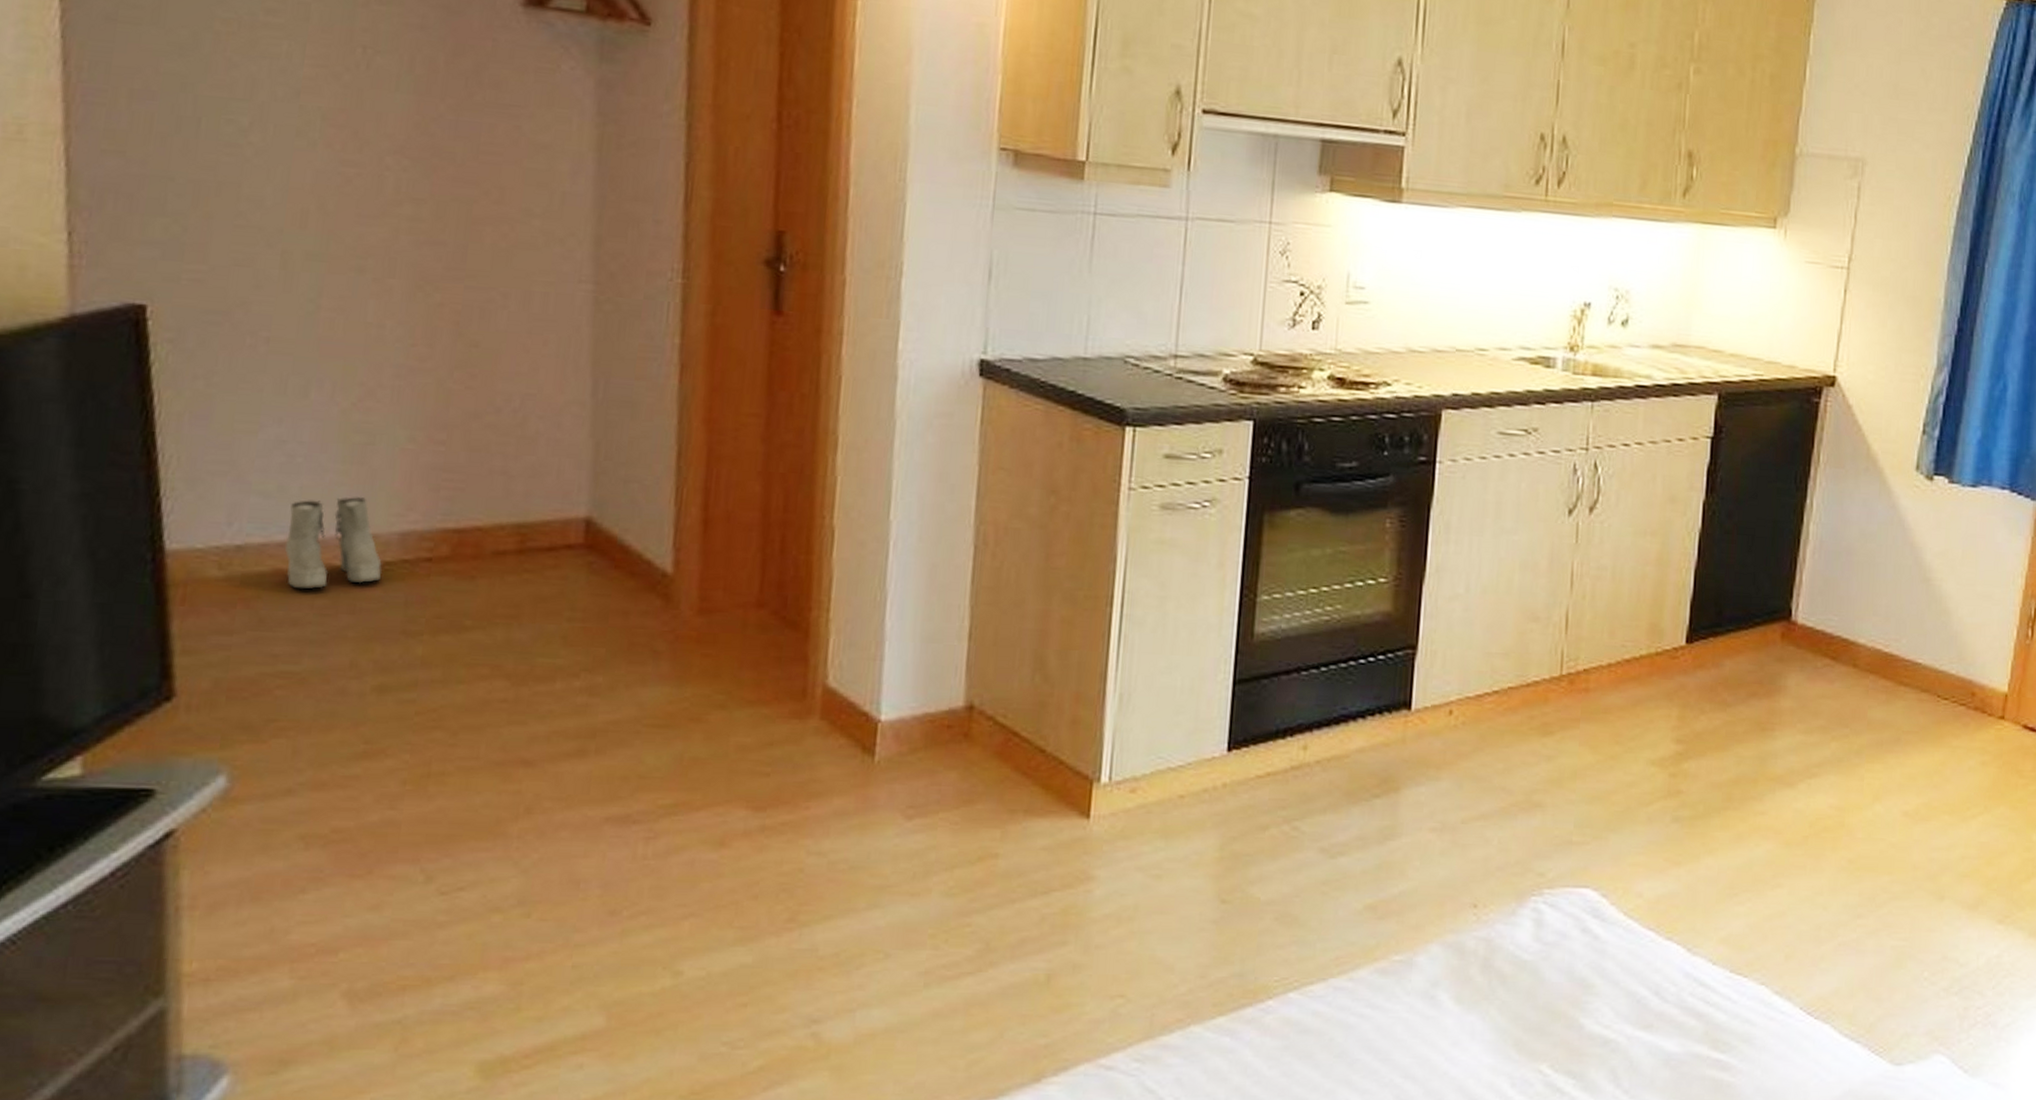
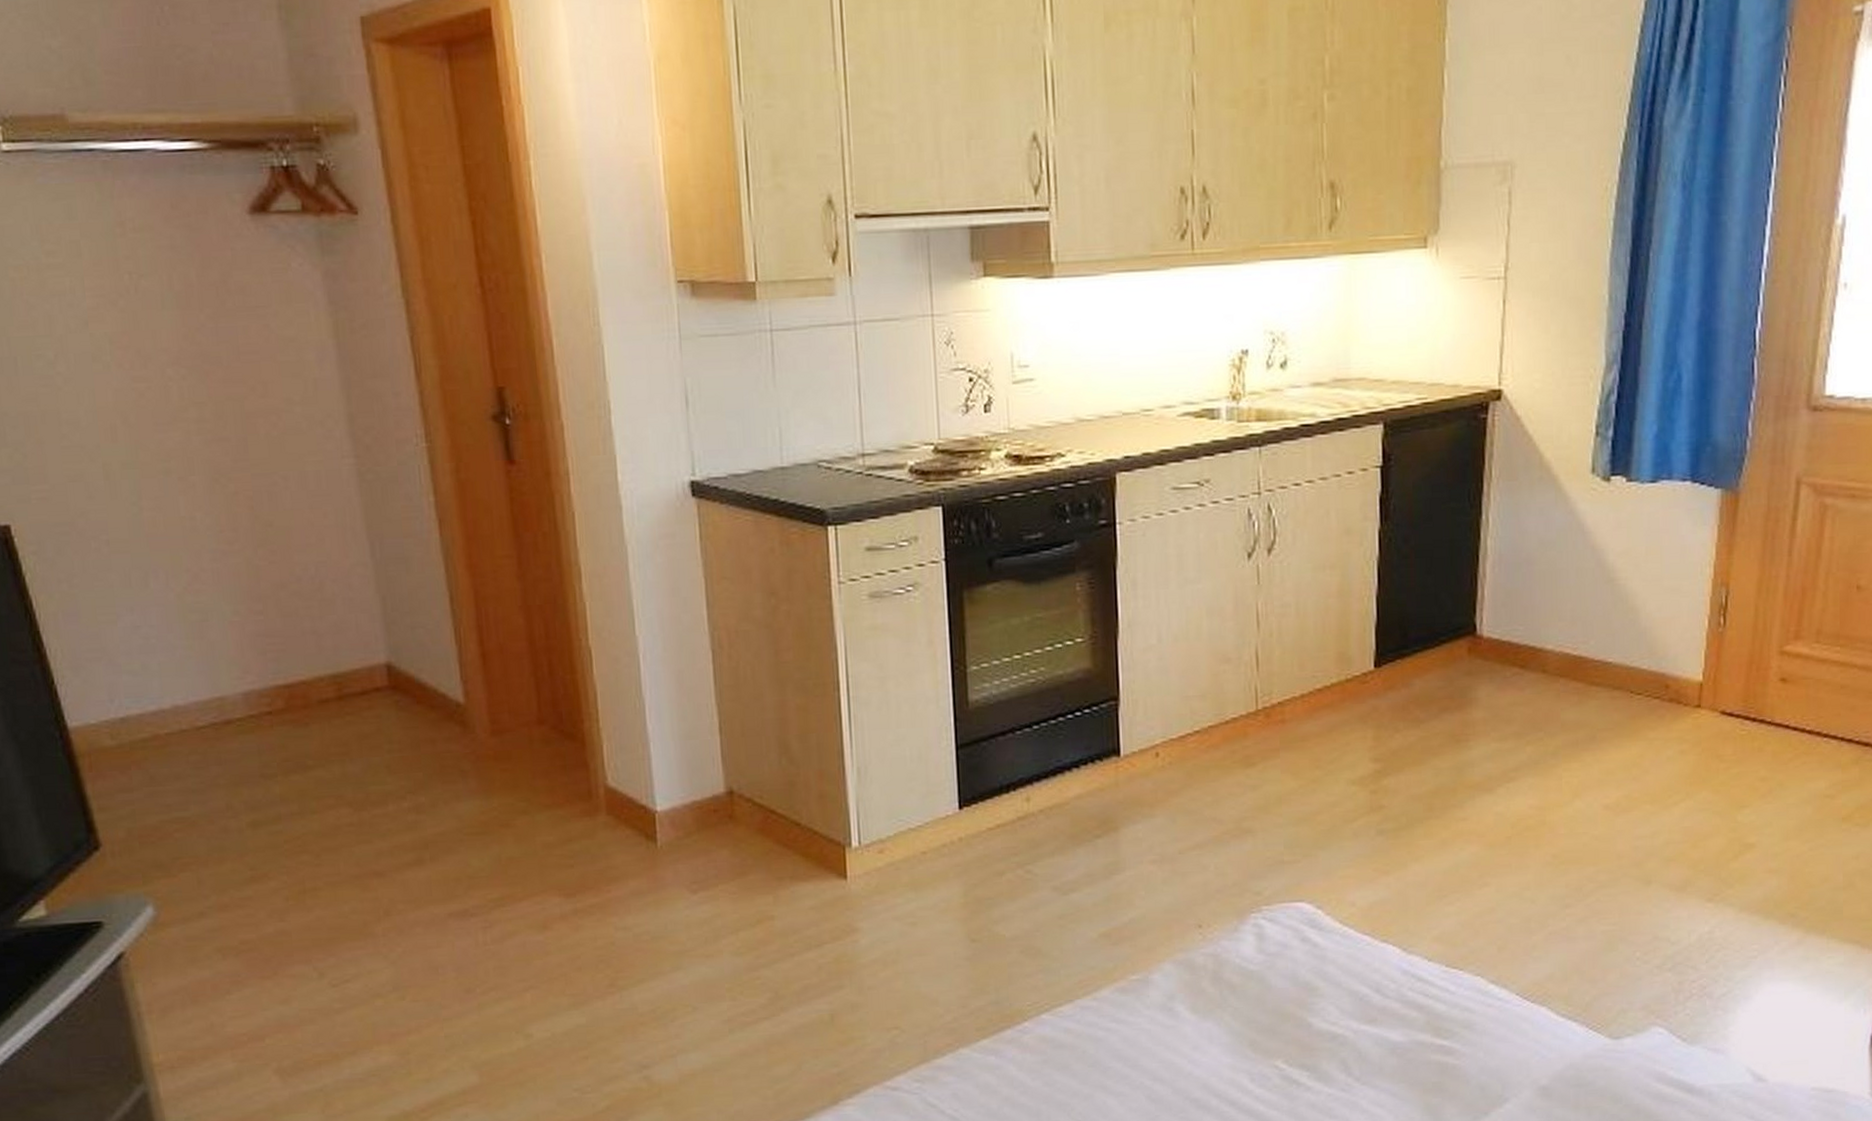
boots: present [284,497,382,590] -> none [154,666,236,749]

